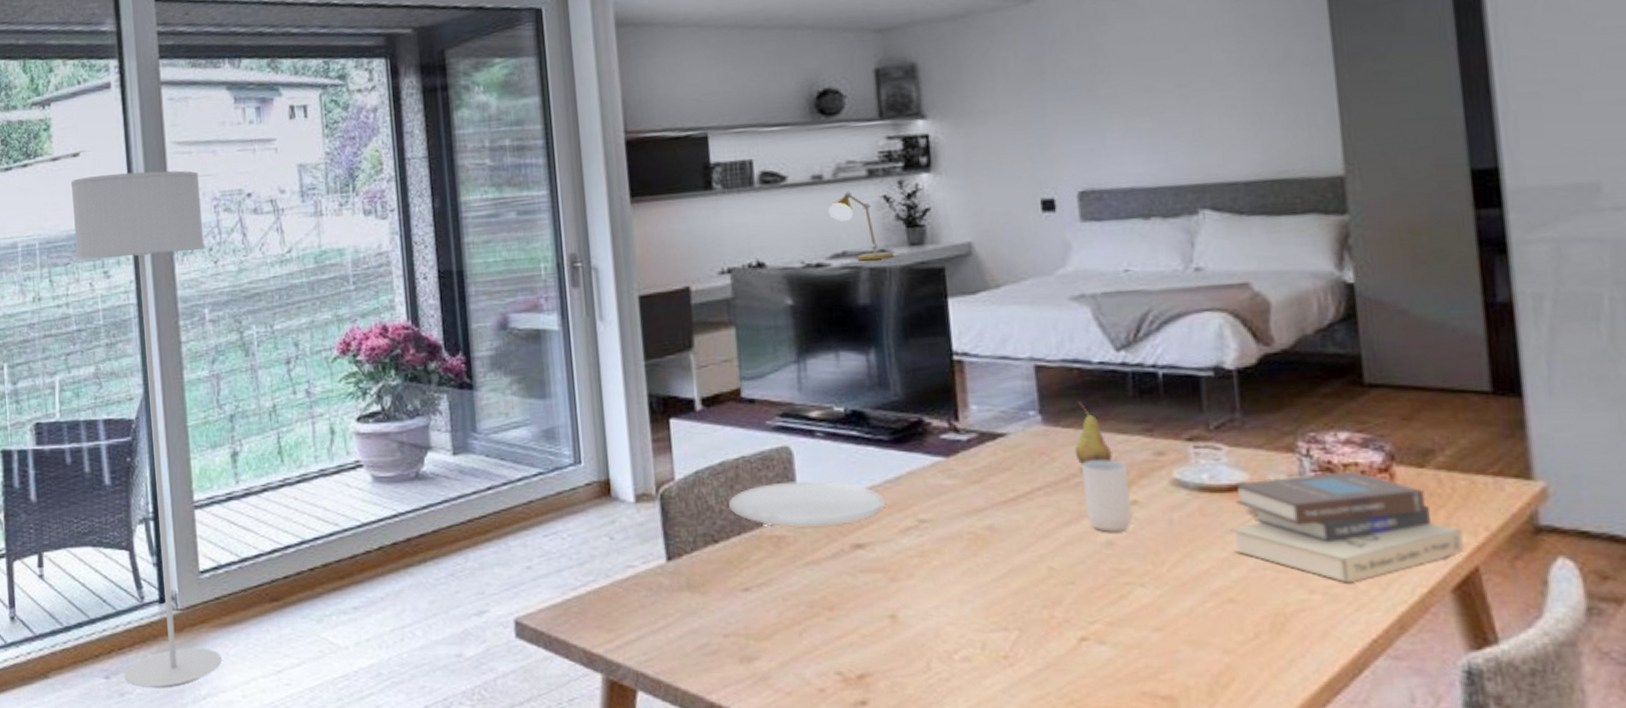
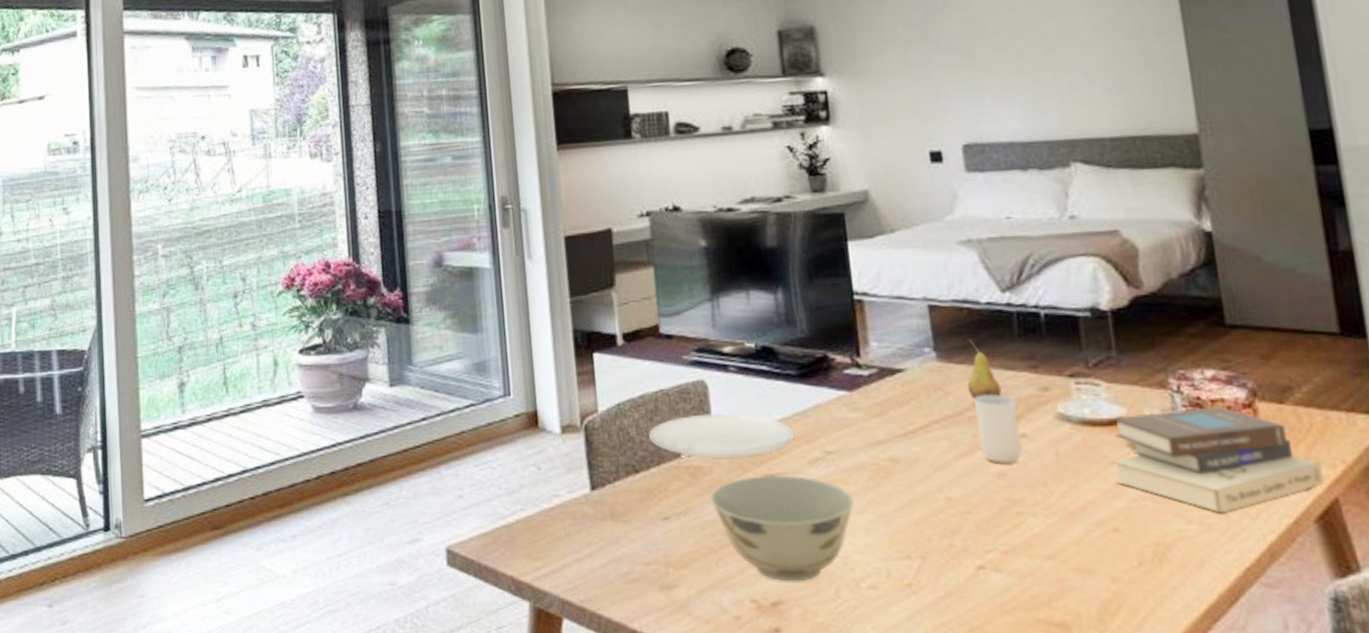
floor lamp: present [70,170,222,688] -> none [35,114,163,617]
bowl: none [794,544,948,654] -> present [710,474,854,582]
desk lamp: present [828,191,895,261] -> none [738,141,799,206]

